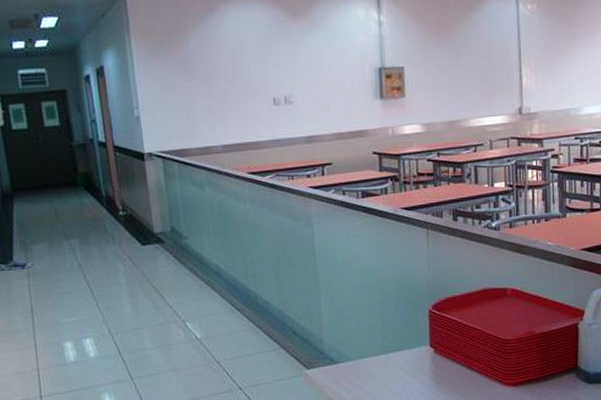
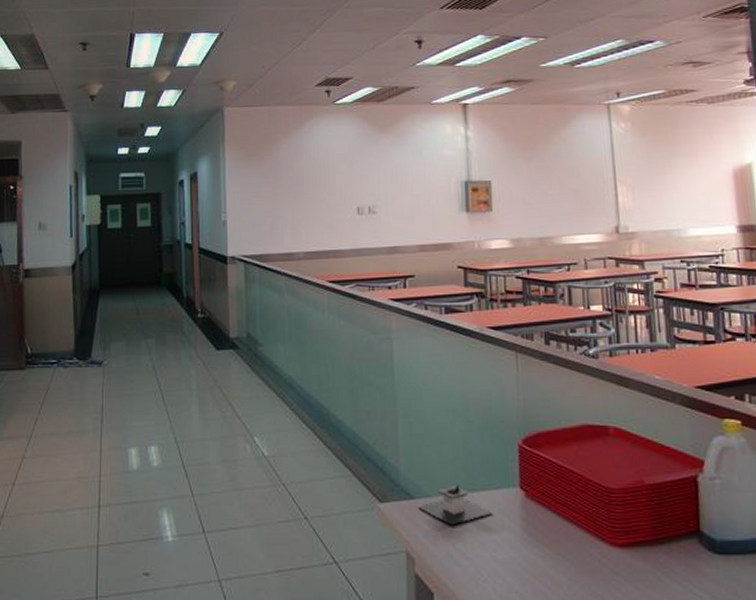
architectural model: none [340,347,406,382] -> present [417,484,493,525]

